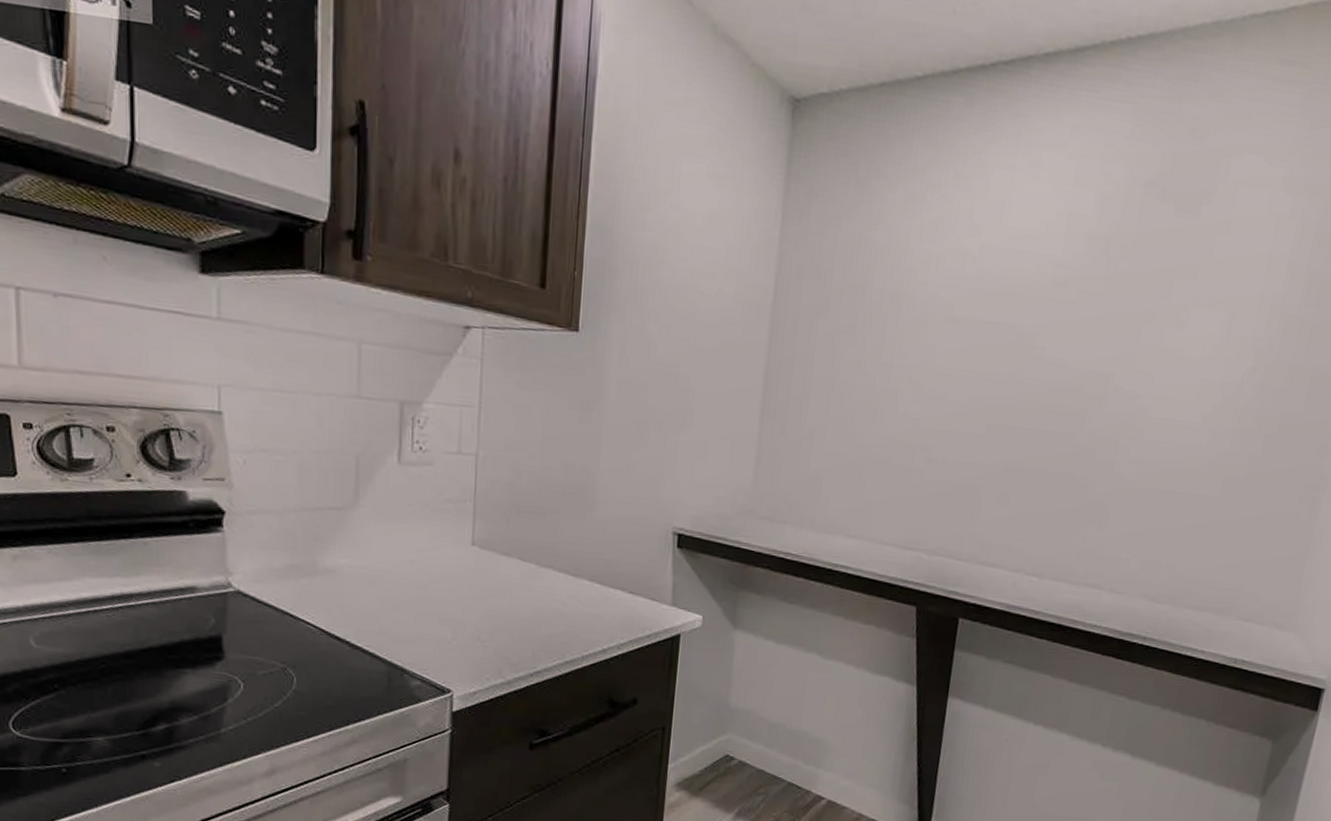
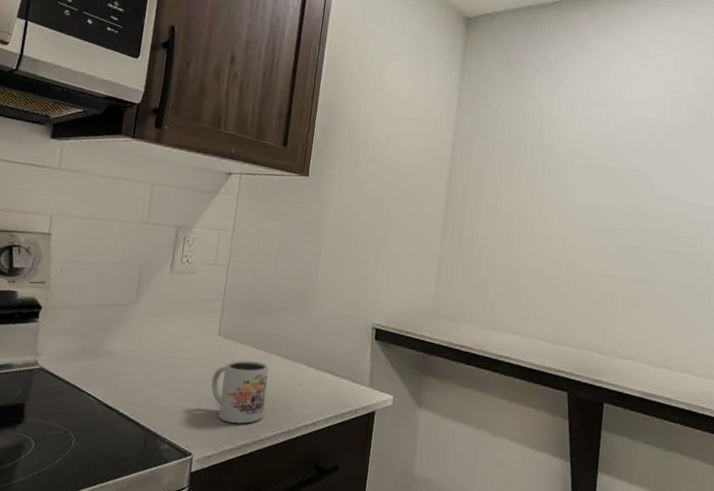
mug: none [469,576,543,653] -> present [211,360,269,424]

